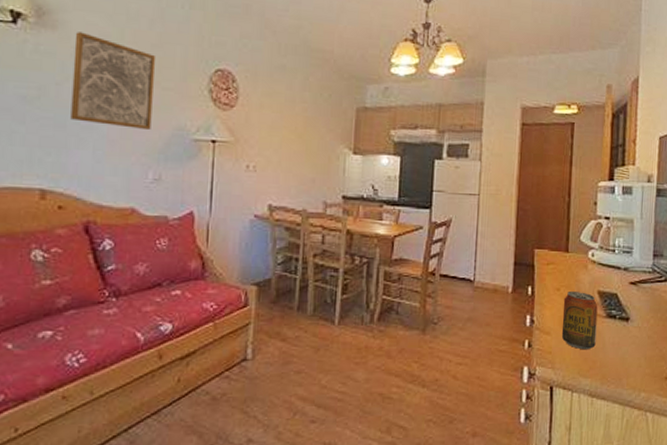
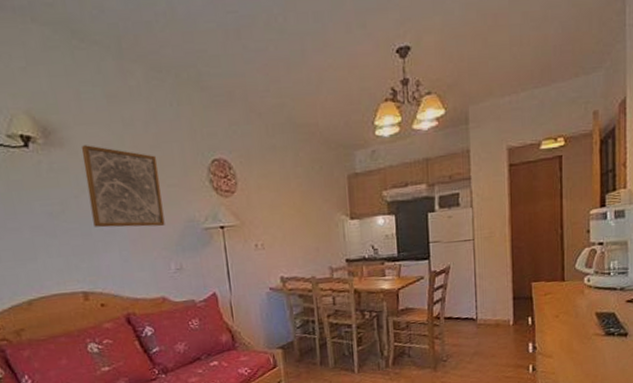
beverage can: present [561,292,598,350] -> none [563,315,596,367]

